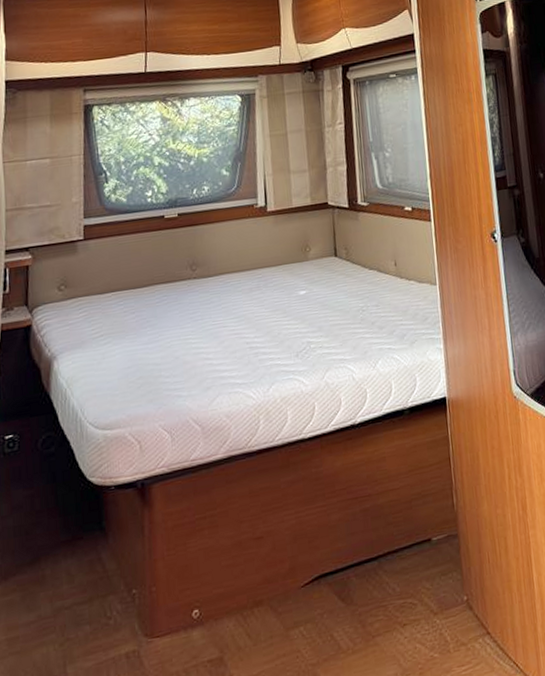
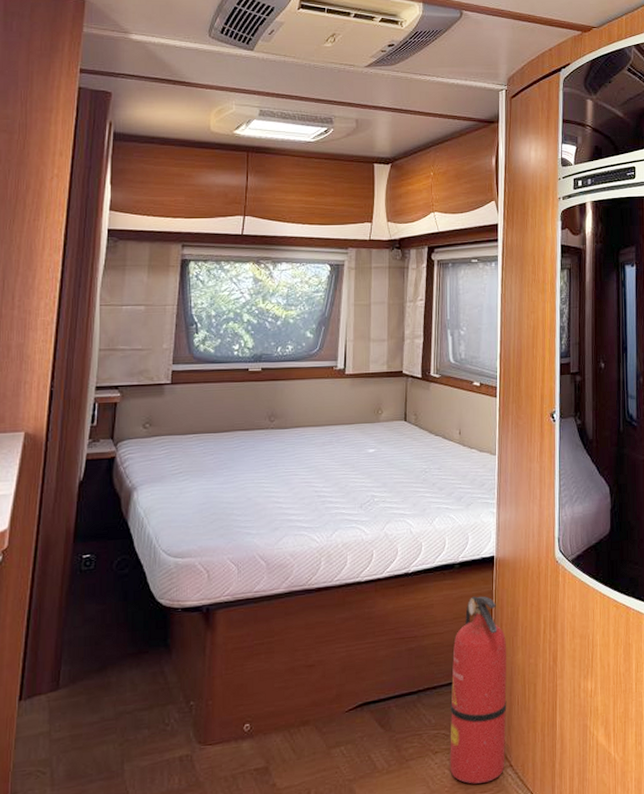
fire extinguisher: none [411,442,482,658] -> present [450,596,507,784]

